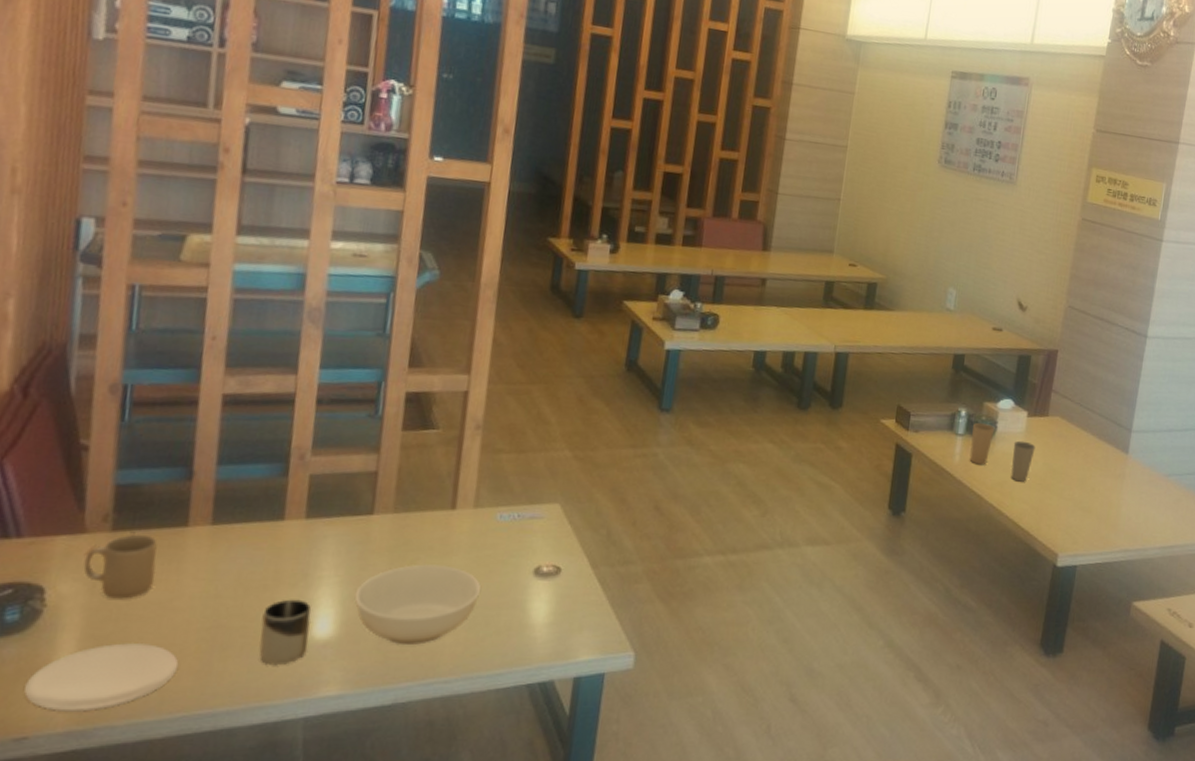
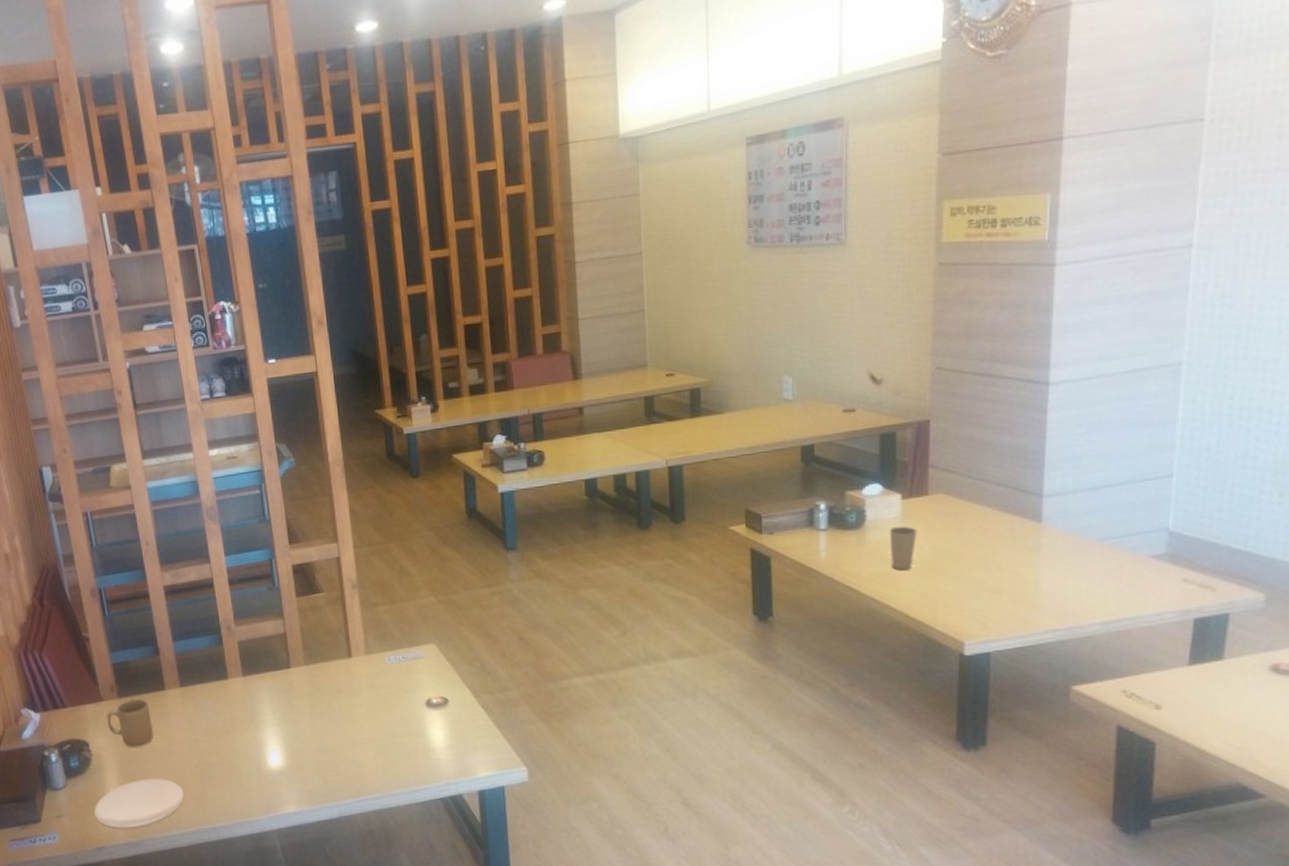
cup: present [259,599,312,666] -> none [230,739,268,791]
bowl: present [354,564,482,645] -> none [291,704,387,770]
cup: present [969,422,995,465] -> none [837,513,863,559]

